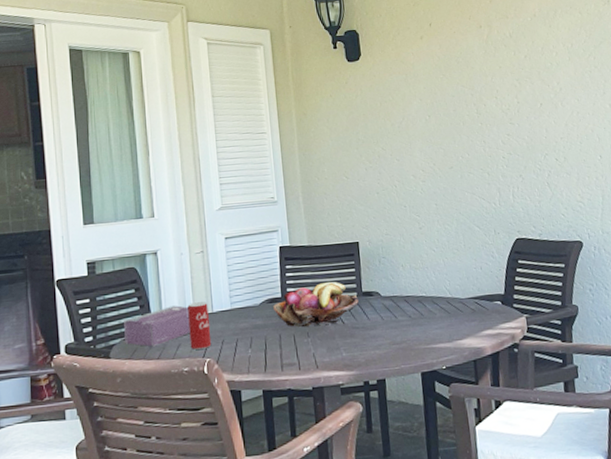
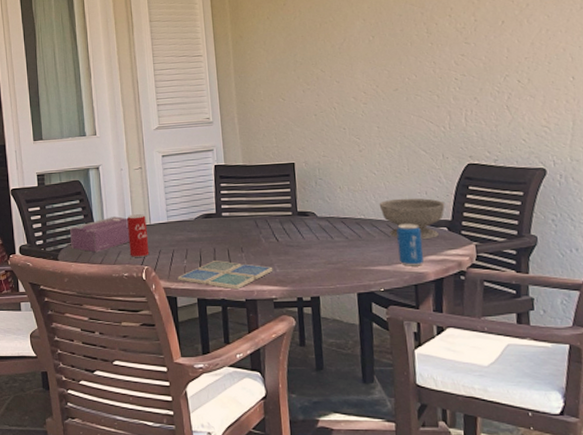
drink coaster: none [241,347,340,378] -> present [177,260,273,290]
fruit basket: present [273,281,359,327] -> none [208,200,293,243]
bowl: none [438,273,499,314] -> present [379,198,445,239]
beverage can: none [455,299,481,342] -> present [396,223,423,266]

